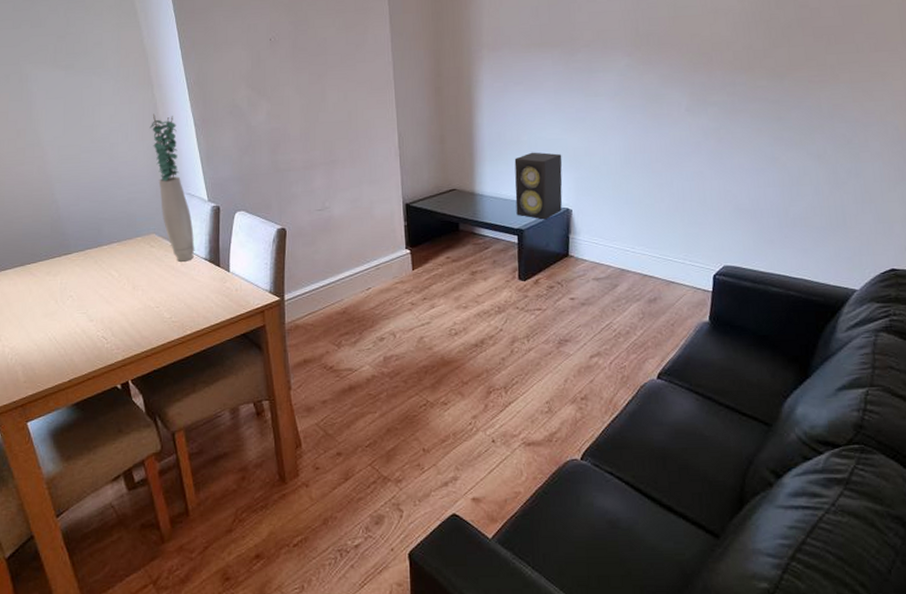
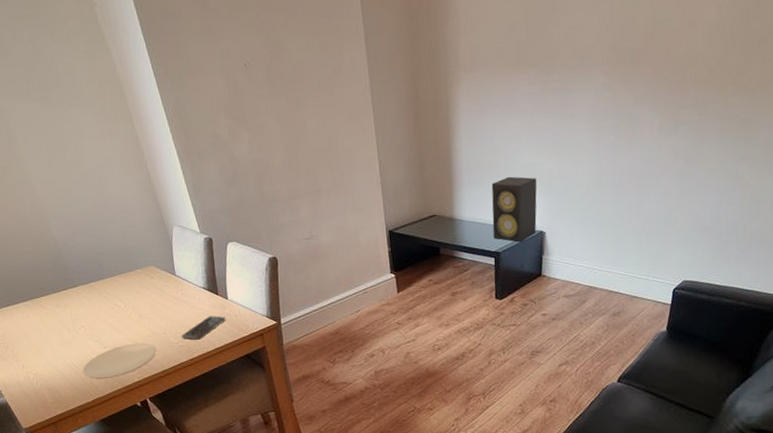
plate: none [63,316,147,357] -> present [83,342,157,380]
vase: present [150,113,195,262] -> none [134,146,193,291]
smartphone: none [175,289,226,315] -> present [181,315,226,340]

